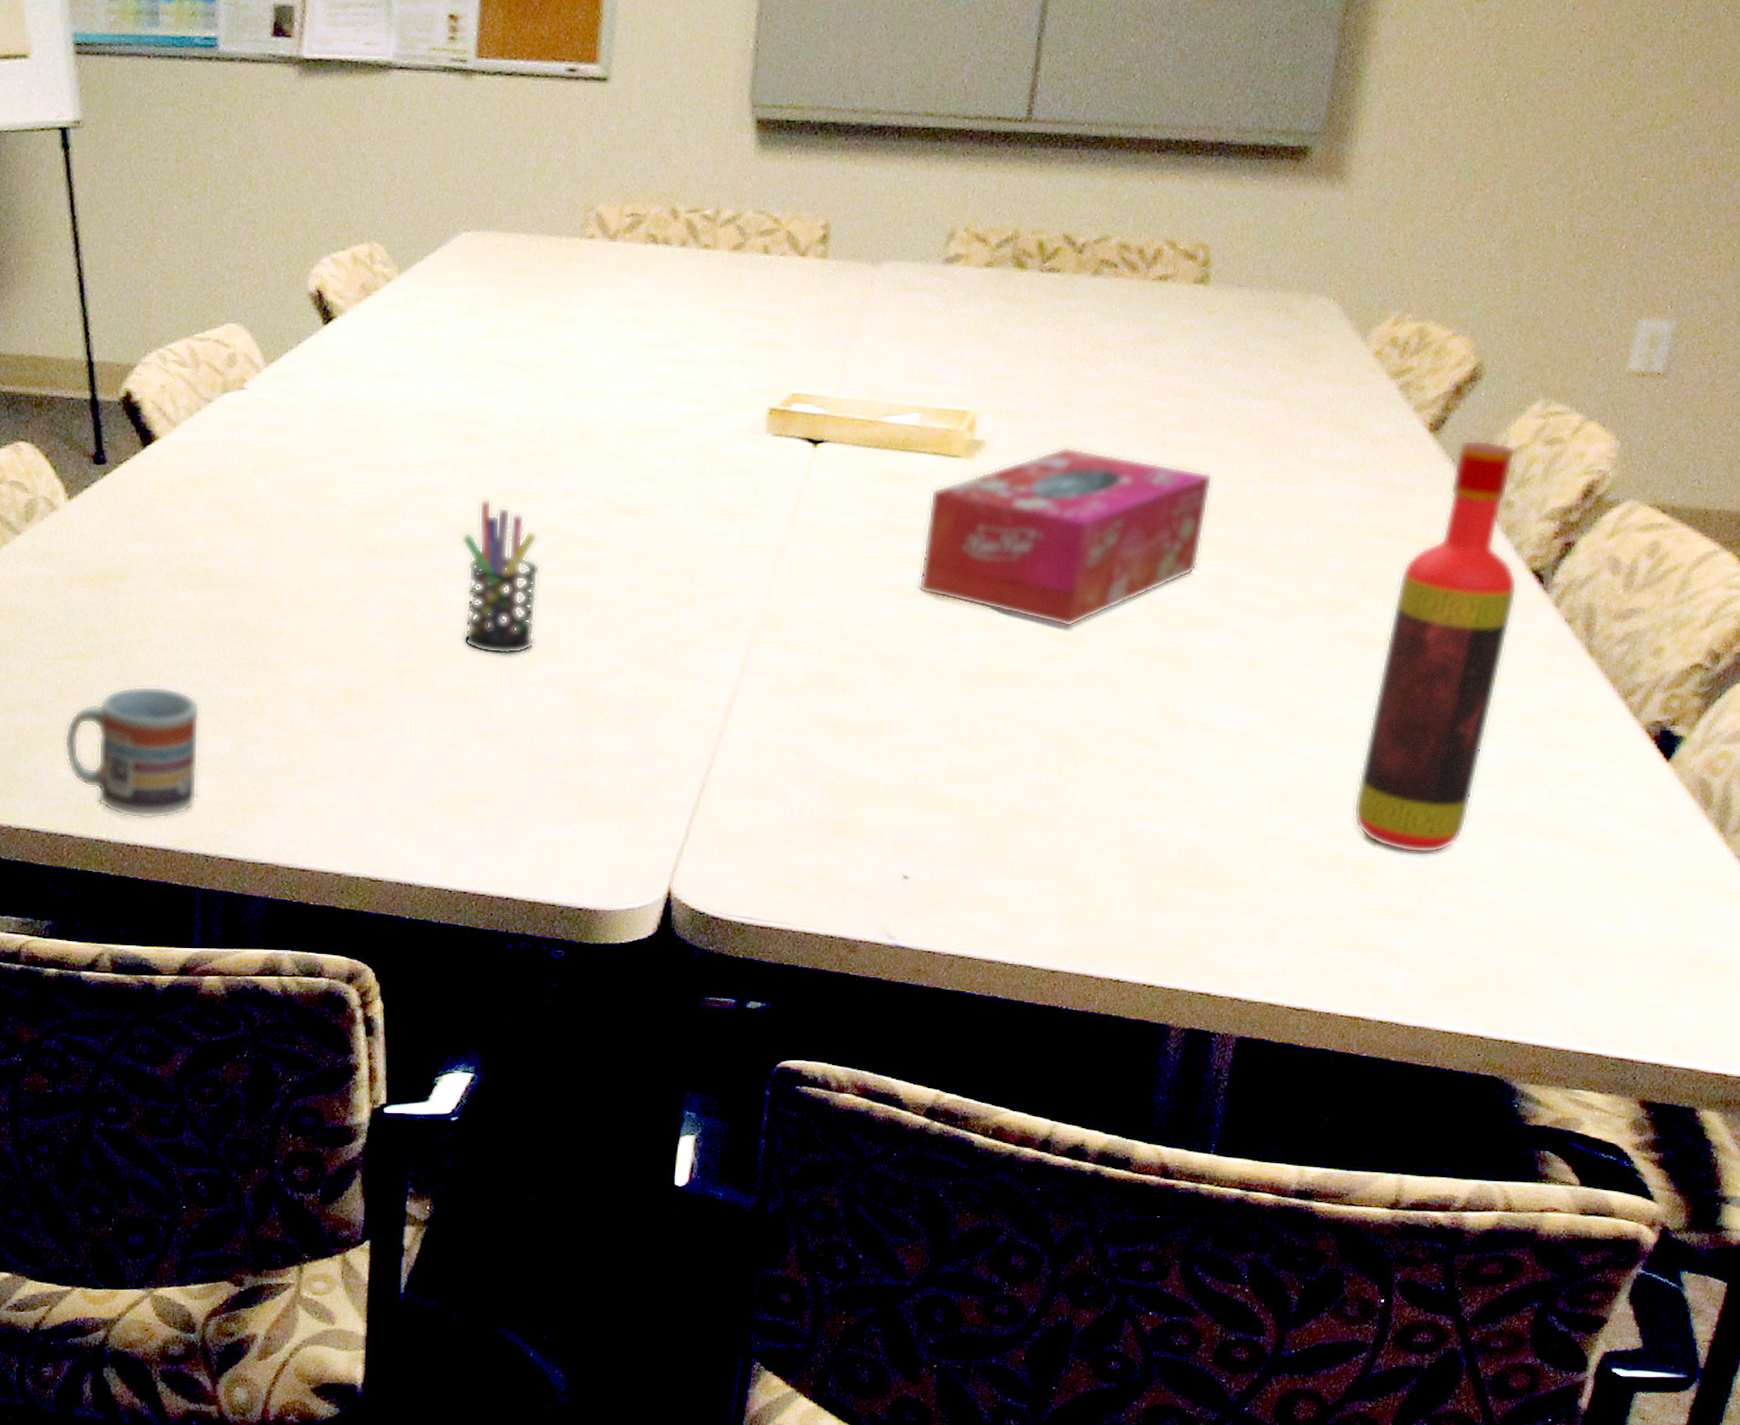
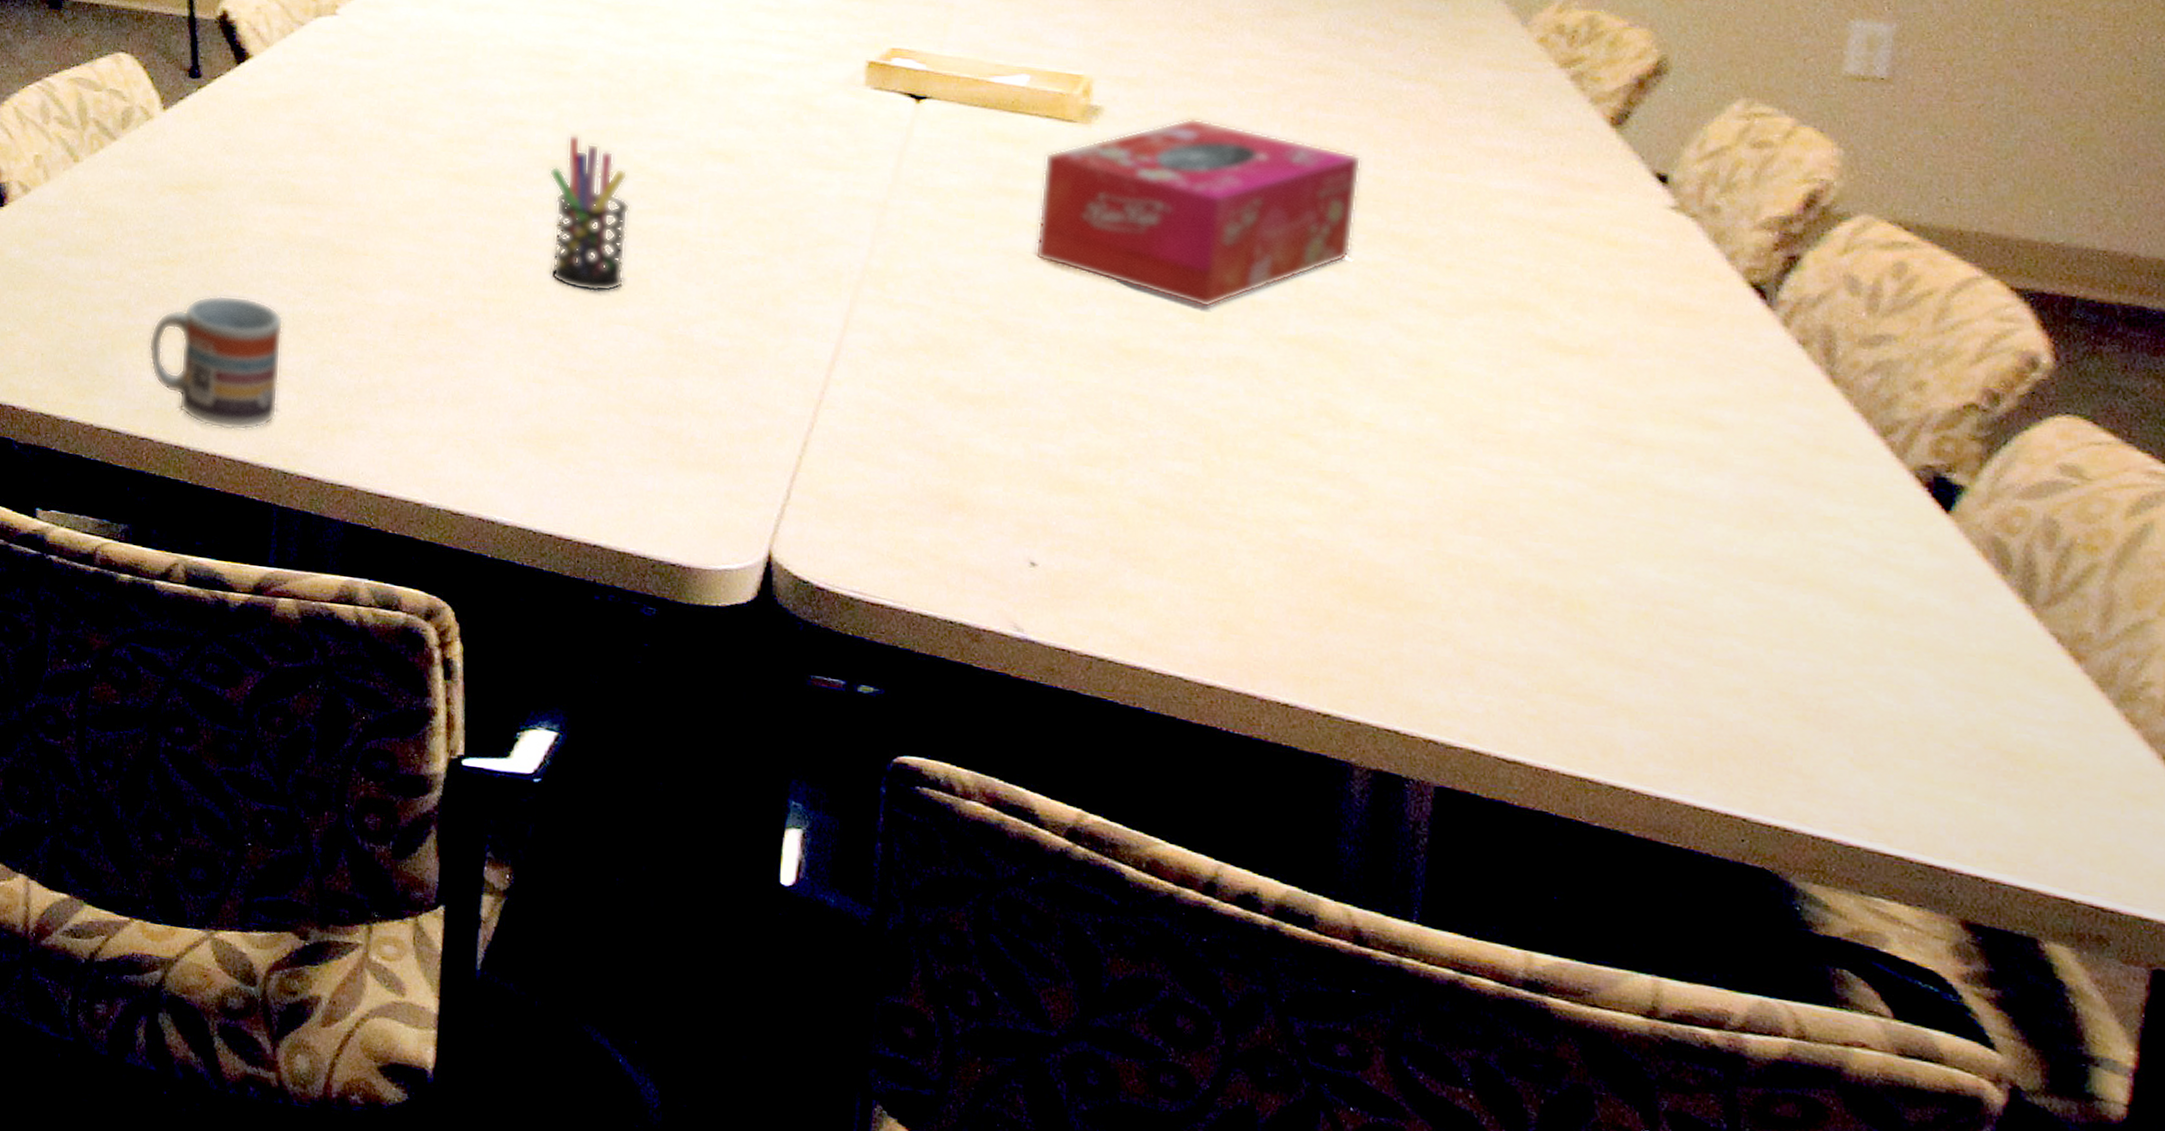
bottle: present [1353,440,1518,853] -> none [1557,137,1735,595]

